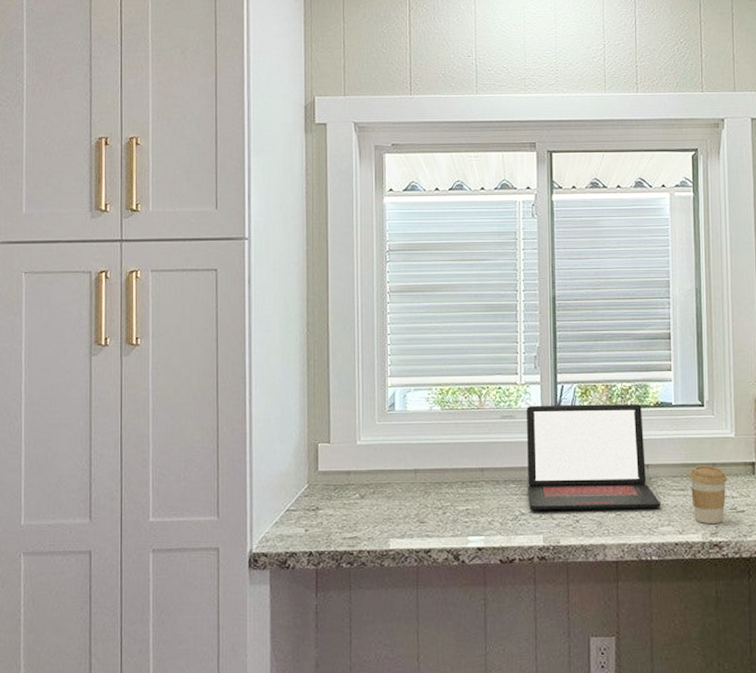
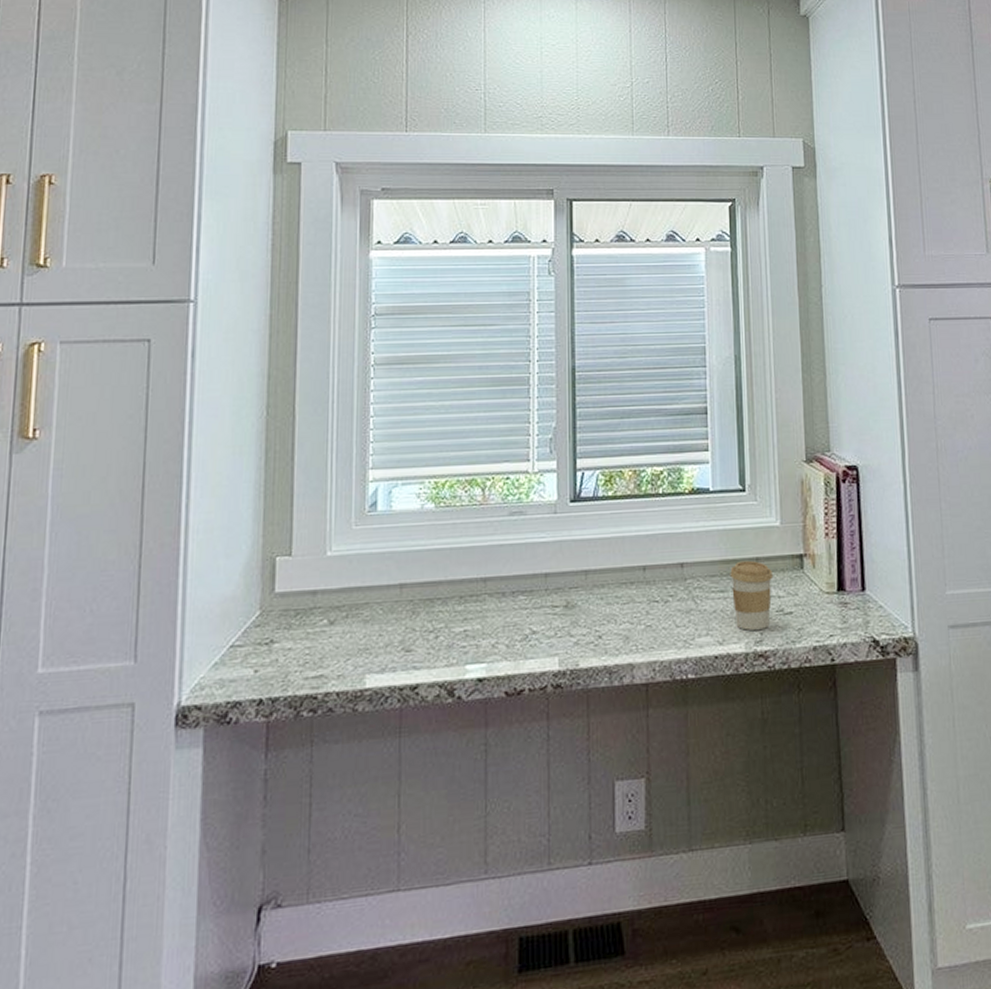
laptop: present [526,404,661,510] -> none [539,491,697,626]

